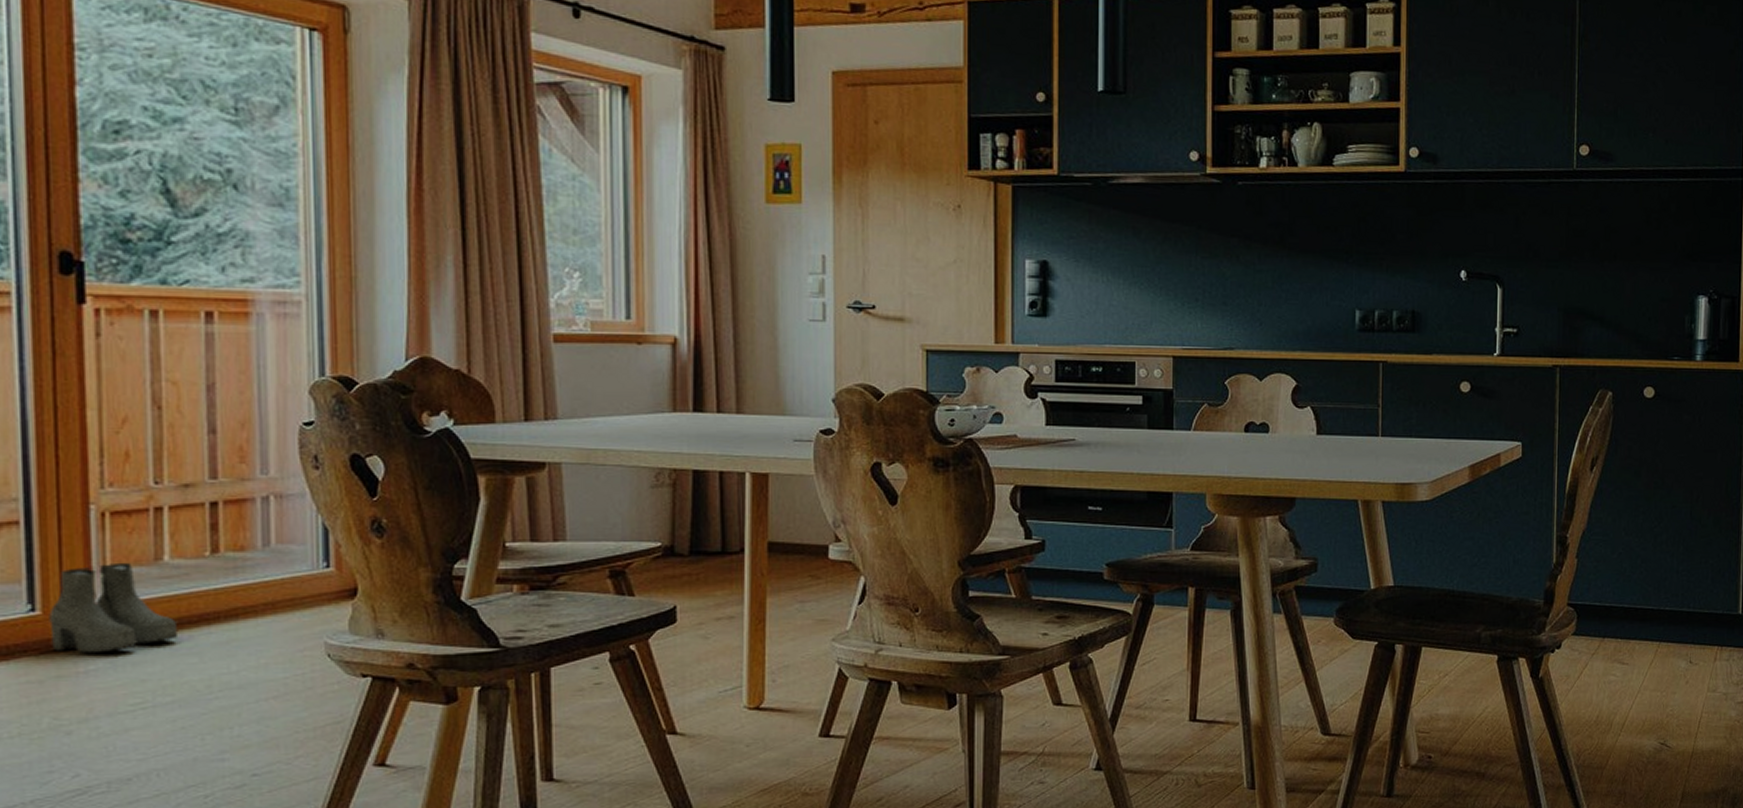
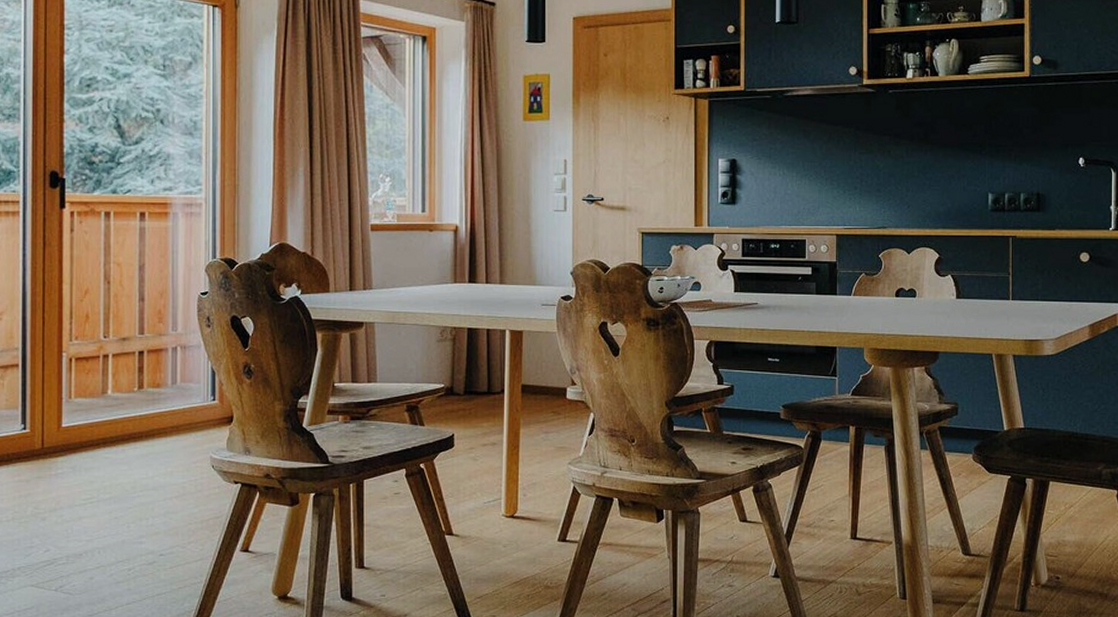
boots: present [49,562,179,654] -> none [34,394,116,461]

